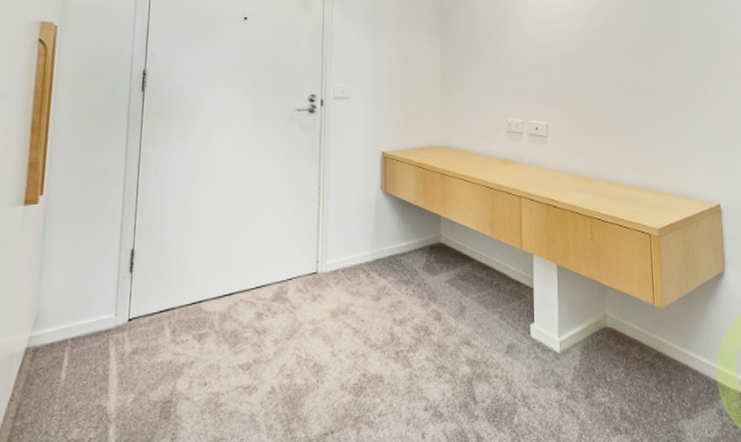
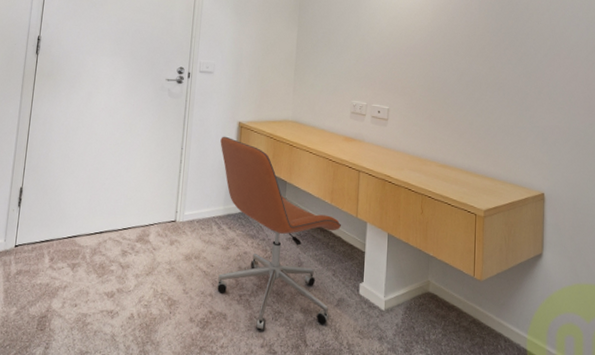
office chair: none [362,169,506,392] -> present [216,136,342,331]

